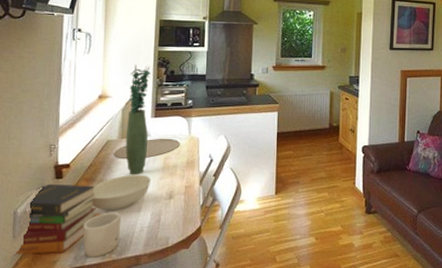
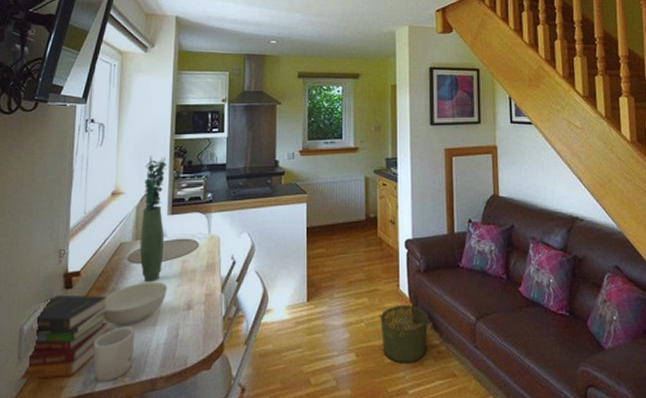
basket: none [336,199,379,246] -> present [378,305,429,364]

